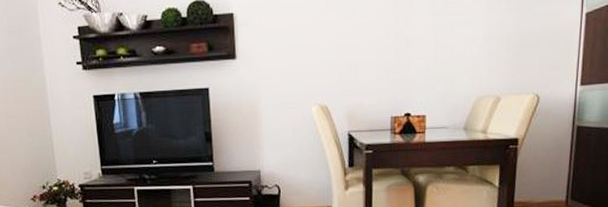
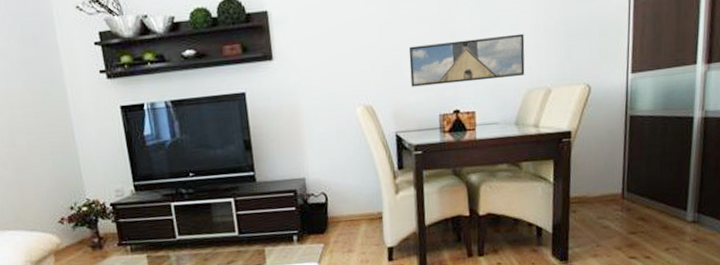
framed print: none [364,43,477,90] -> present [408,33,525,87]

